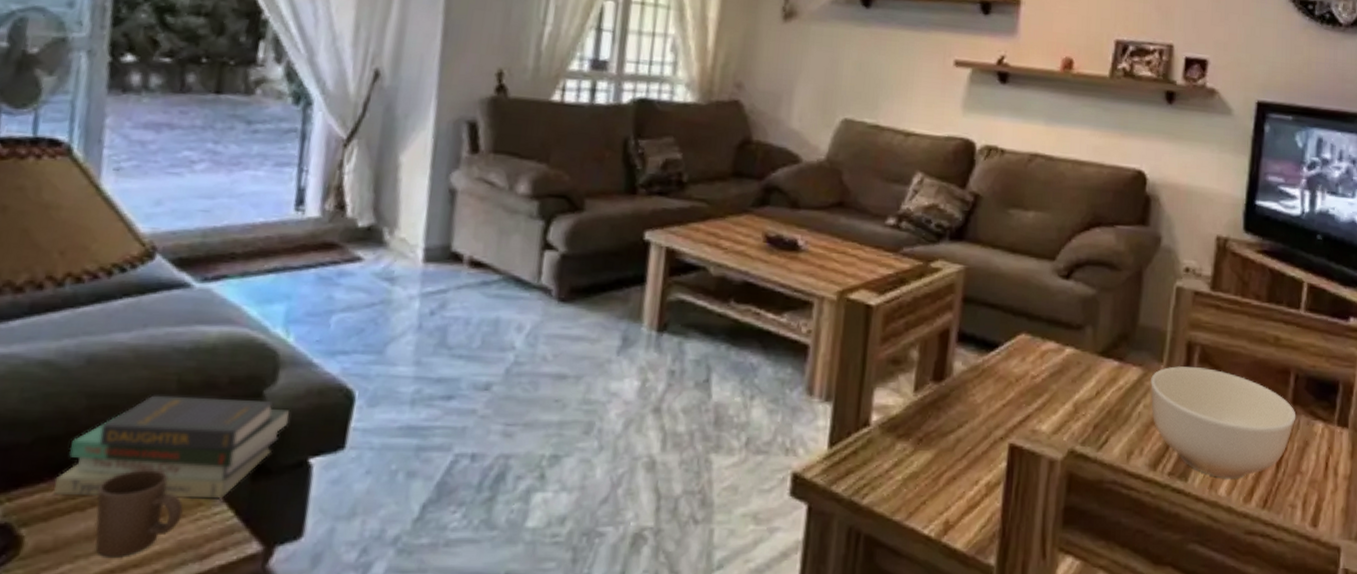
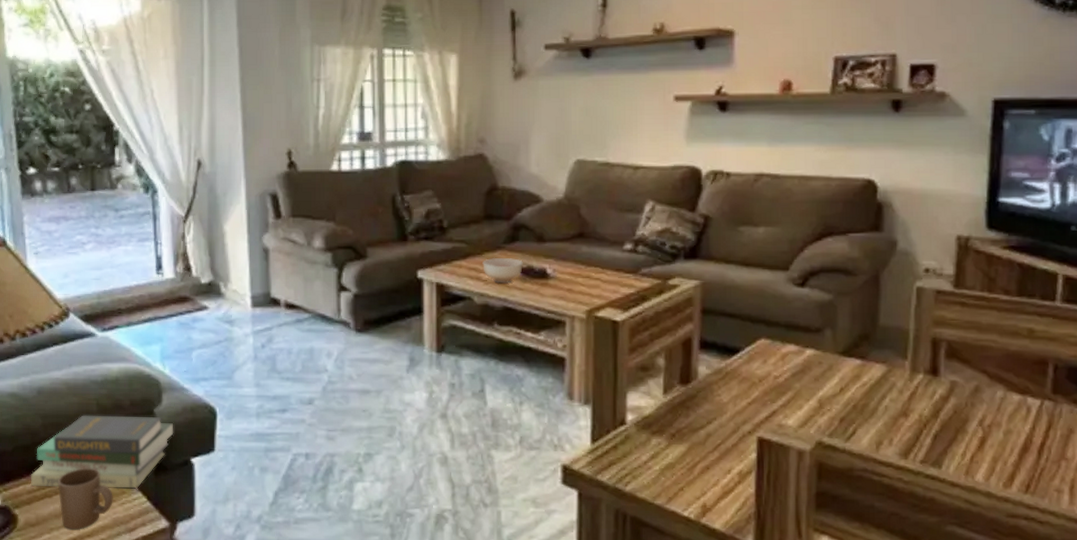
bowl: none [724,223,772,253] -> present [482,258,523,284]
bowl: present [1150,366,1296,478] -> none [896,362,1058,465]

